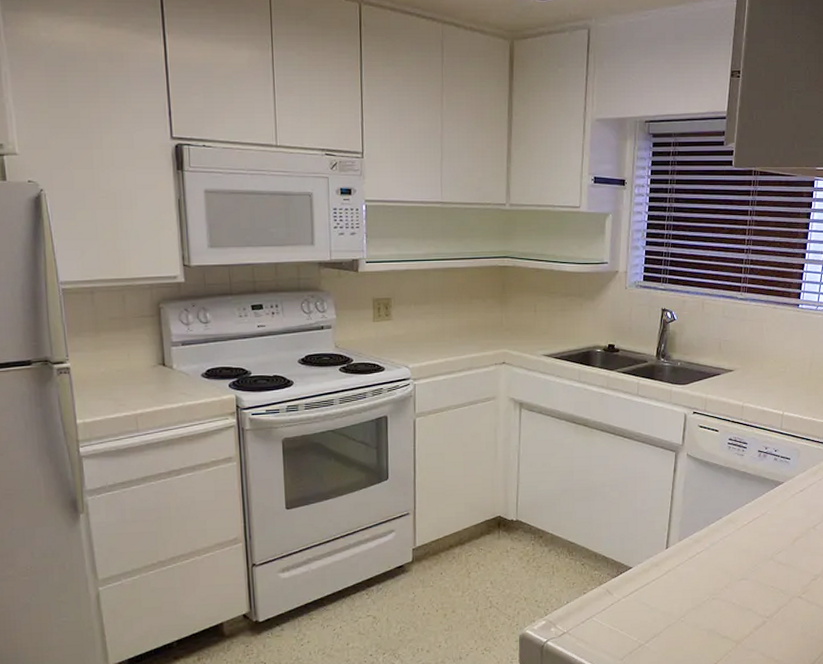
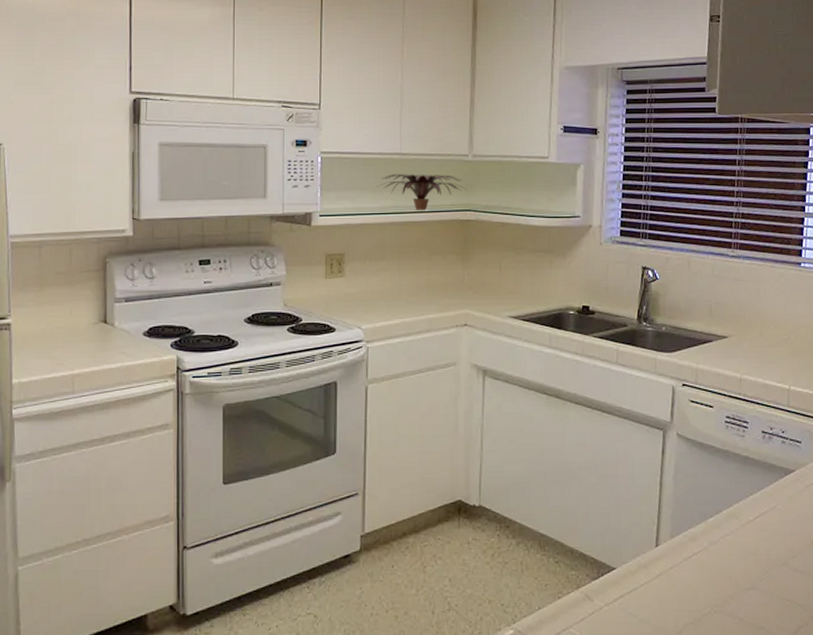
plant: none [419,222,505,258] -> present [375,174,468,211]

